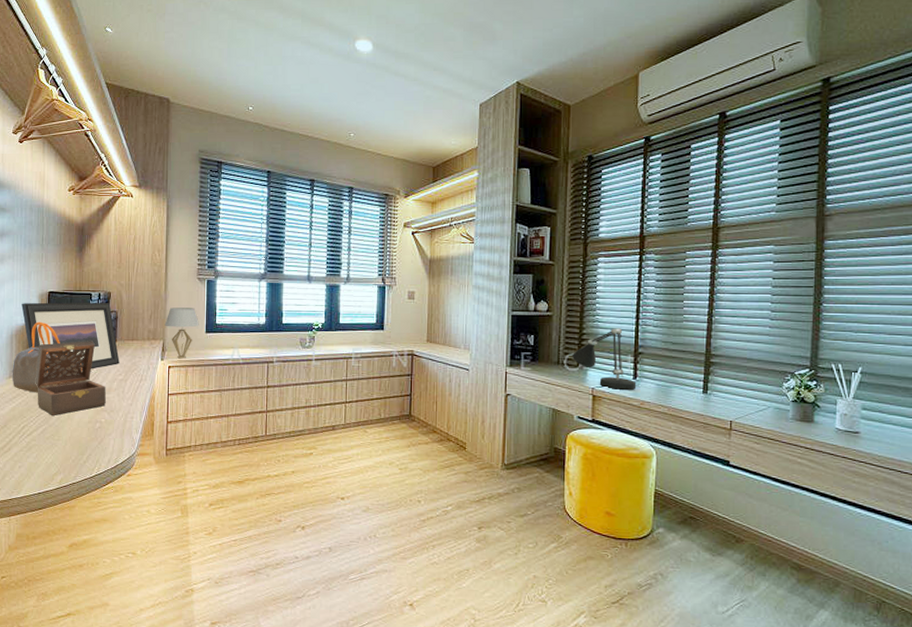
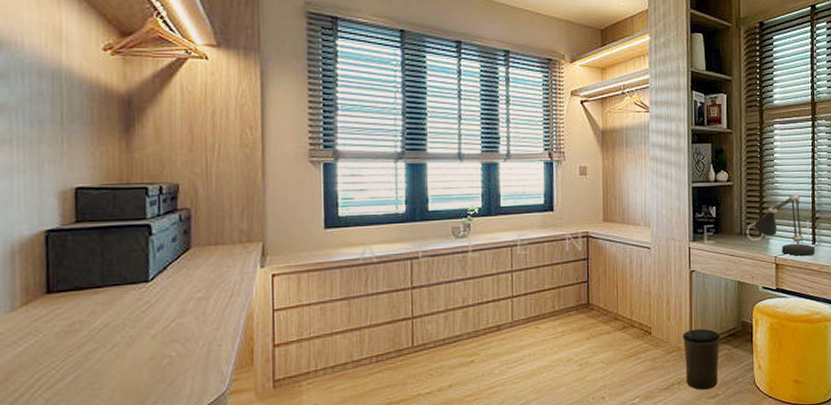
handbag: present [12,321,82,393] -> none [15,229,137,329]
picture frame: present [21,302,120,370] -> none [28,198,197,291]
jewelry box: present [35,341,106,415] -> none [57,250,177,357]
table lamp: present [164,307,199,359] -> none [264,198,314,264]
waste bin: none [495,449,533,508] -> present [683,328,721,390]

